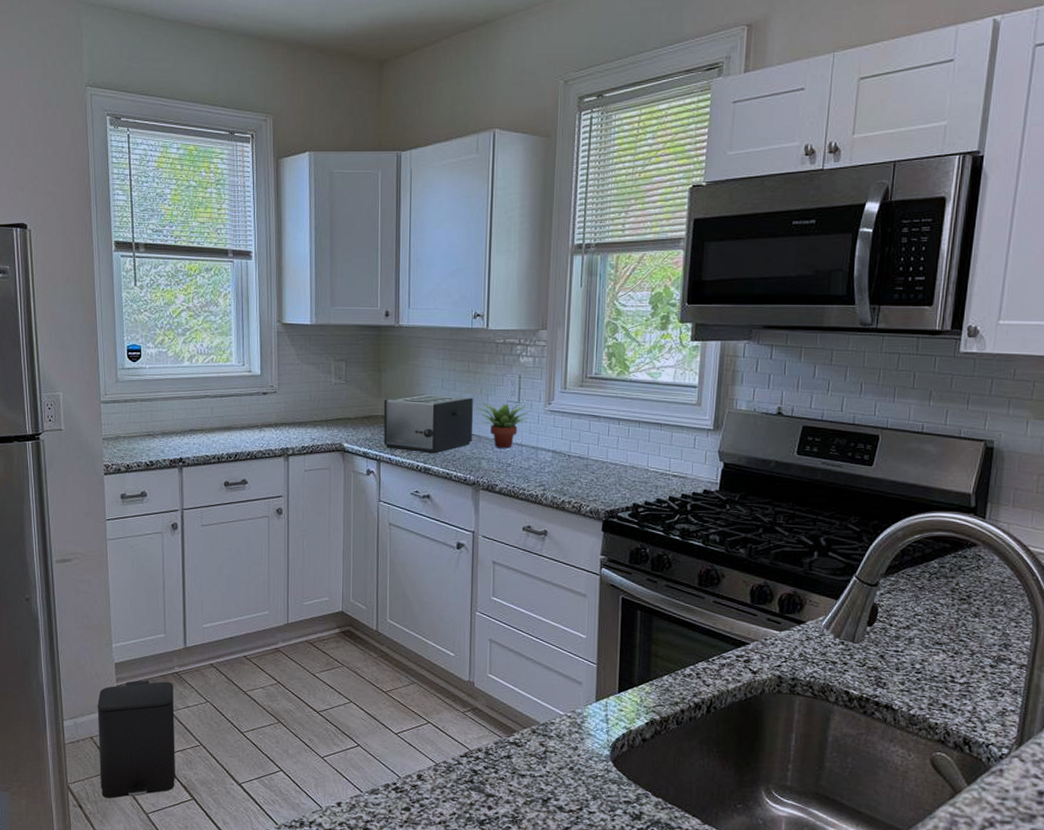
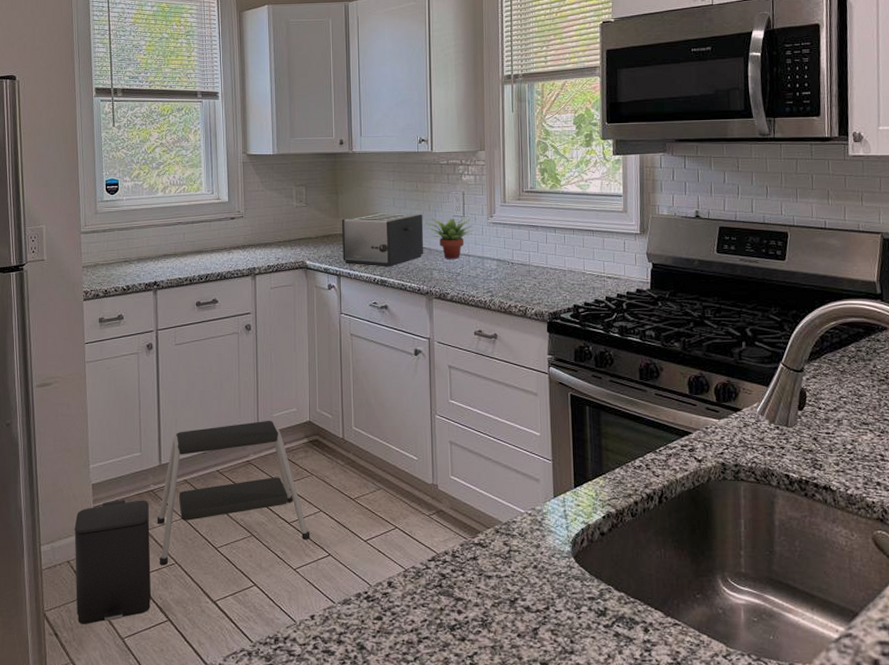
step stool: none [181,608,340,747] -> present [157,420,310,566]

